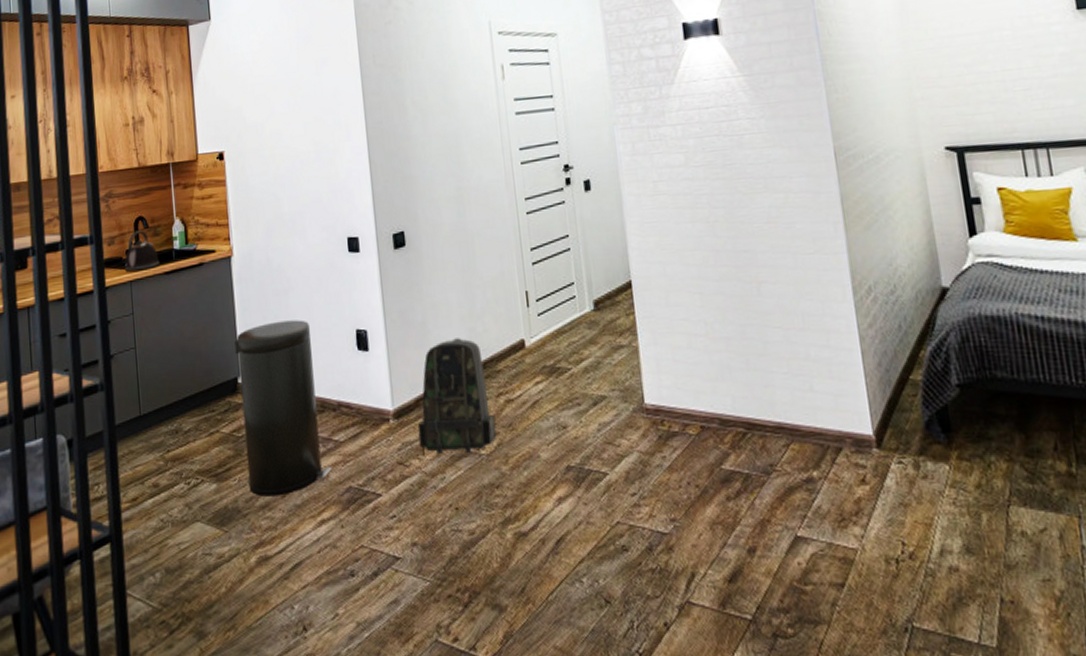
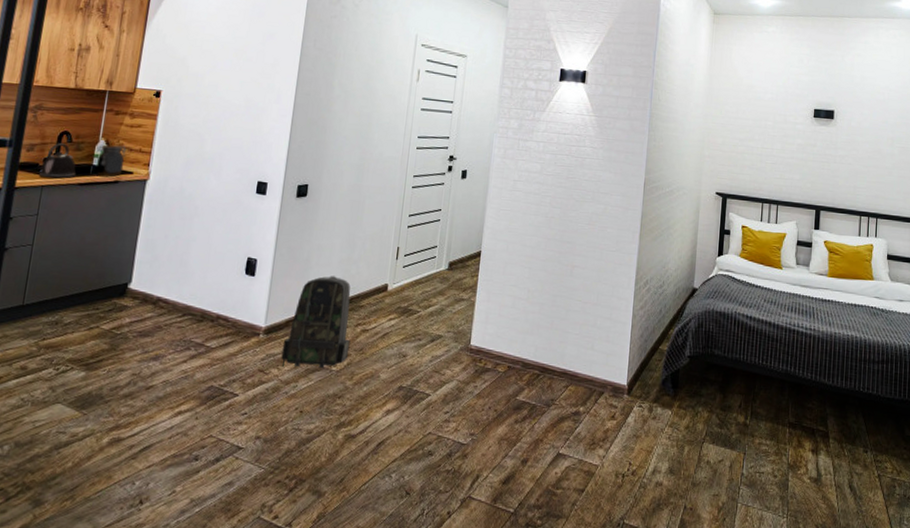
jar: none [175,222,205,261] -> present [96,144,126,178]
pedal bin: present [234,320,332,497] -> none [116,240,207,388]

